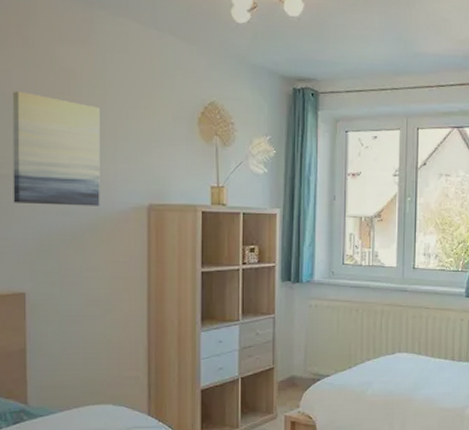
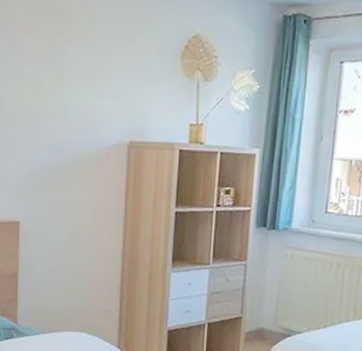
wall art: present [12,91,100,206] -> none [13,32,90,142]

